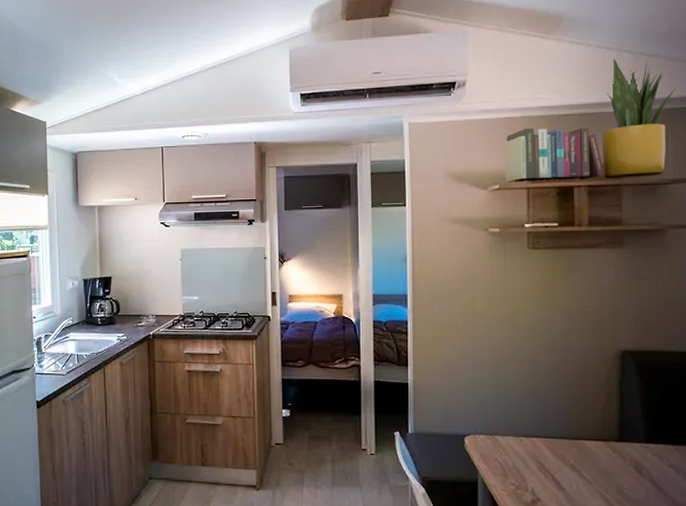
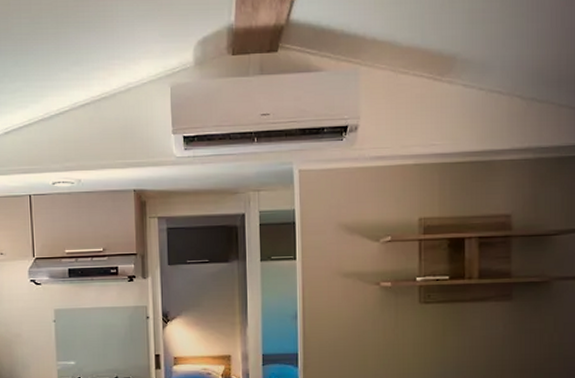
books: present [505,127,605,183] -> none [397,176,495,234]
planter: present [602,58,679,179] -> none [493,104,567,230]

